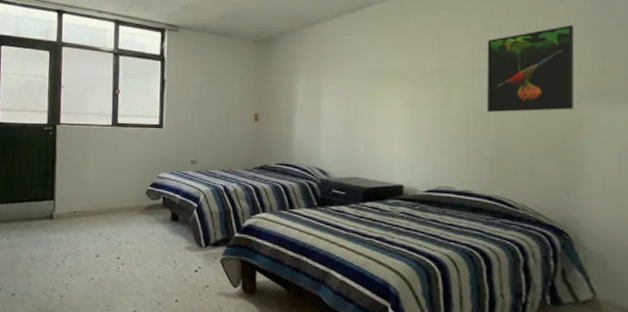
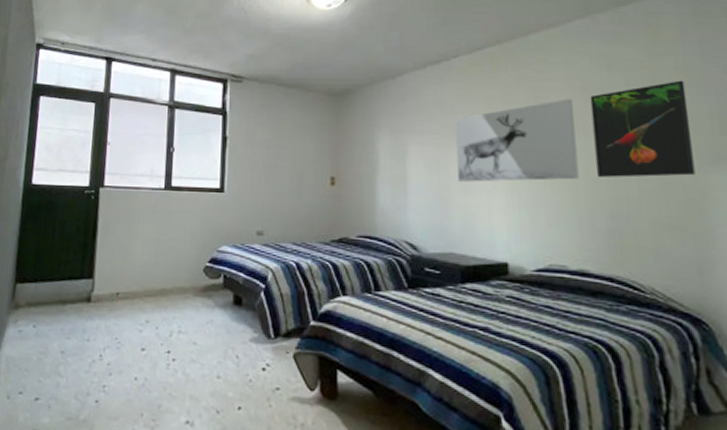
wall art: none [365,43,471,117] -> present [455,98,580,182]

